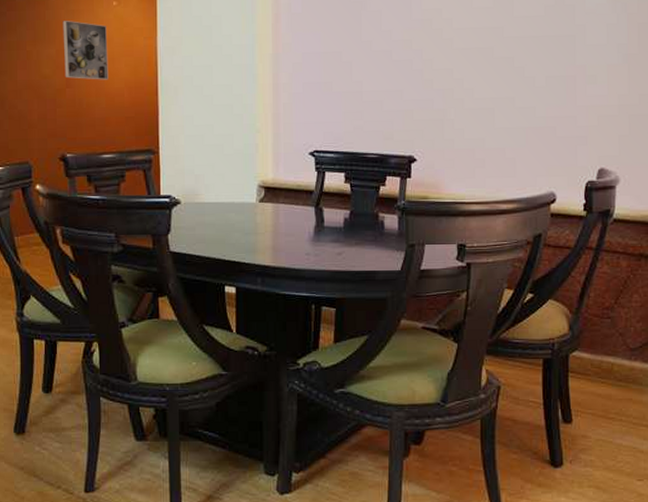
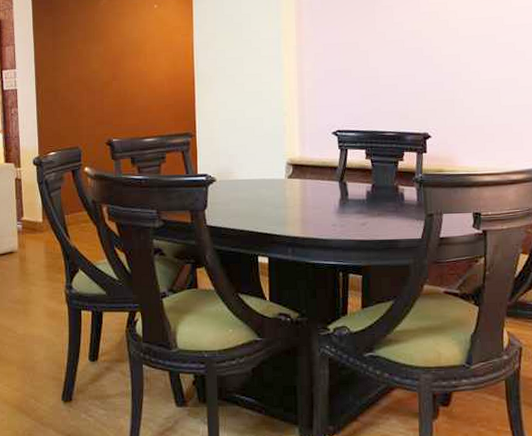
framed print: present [62,21,108,80] -> none [110,22,150,73]

